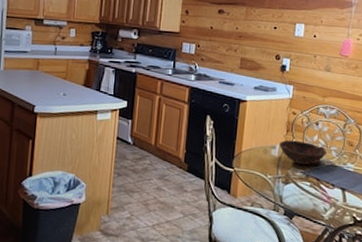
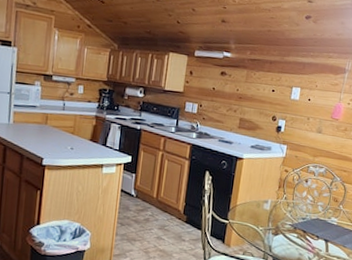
bowl: present [279,140,328,165] -> none [271,195,314,219]

